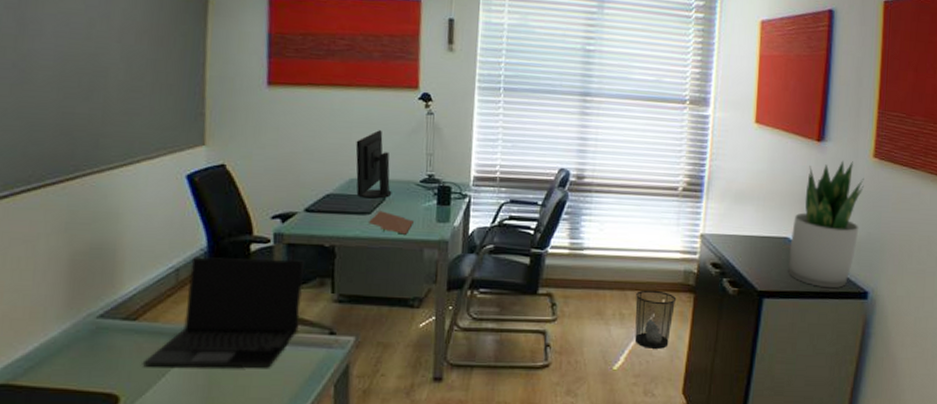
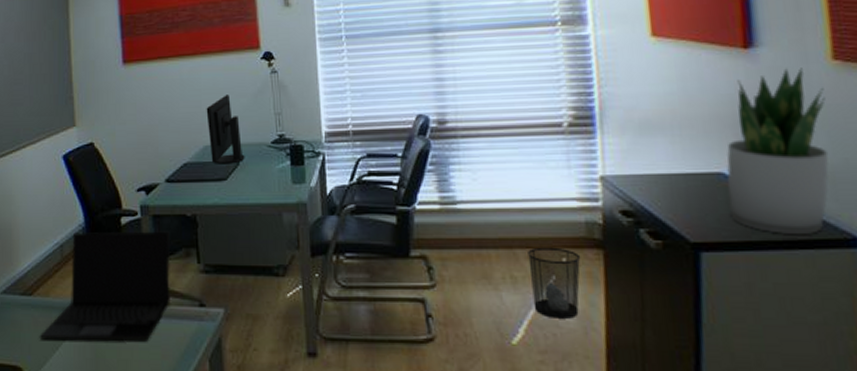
papers: present [368,210,413,235] -> none [225,176,269,199]

